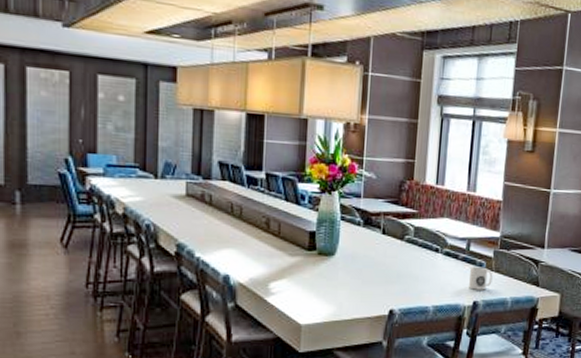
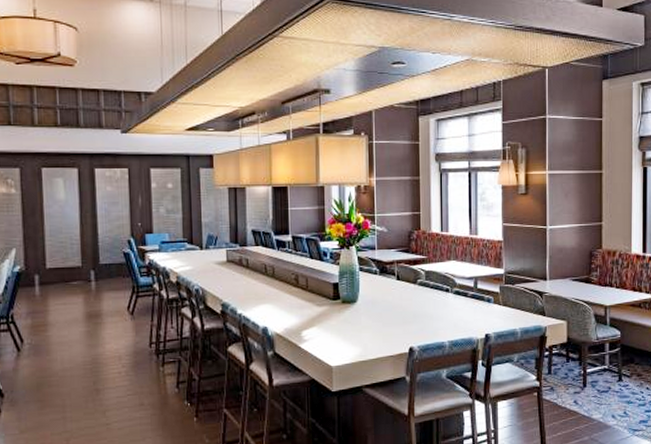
mug: present [468,266,493,290] -> none [479,302,501,324]

